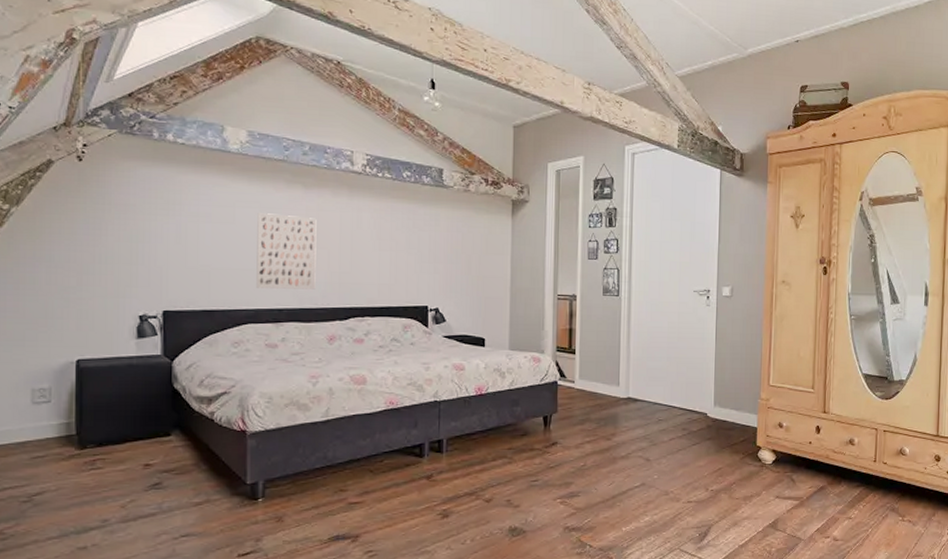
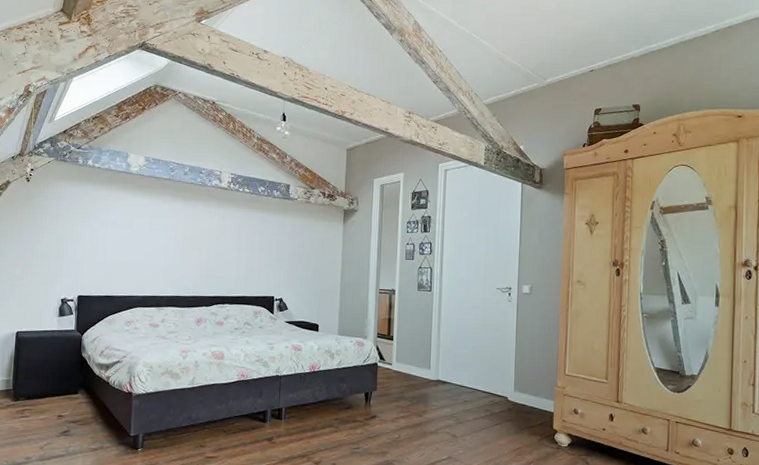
wall art: present [256,213,317,290] -> none [145,220,192,281]

